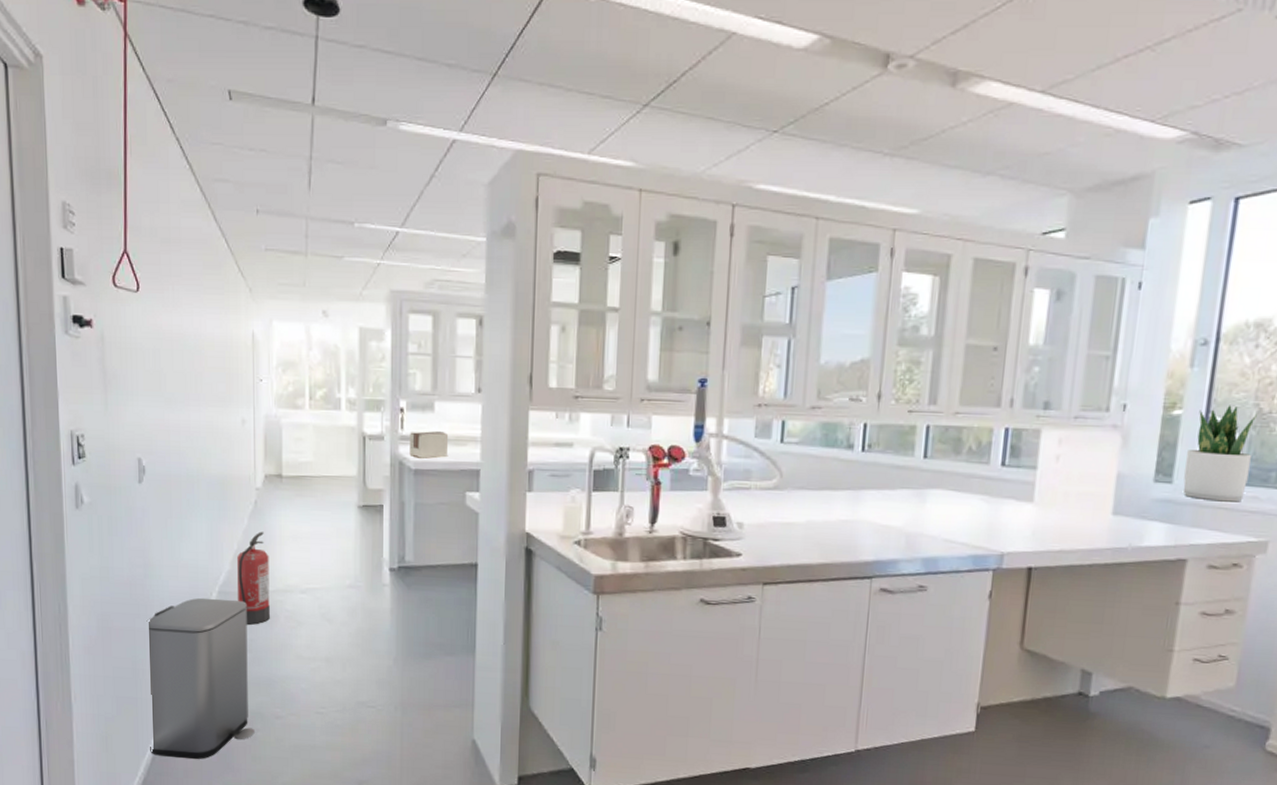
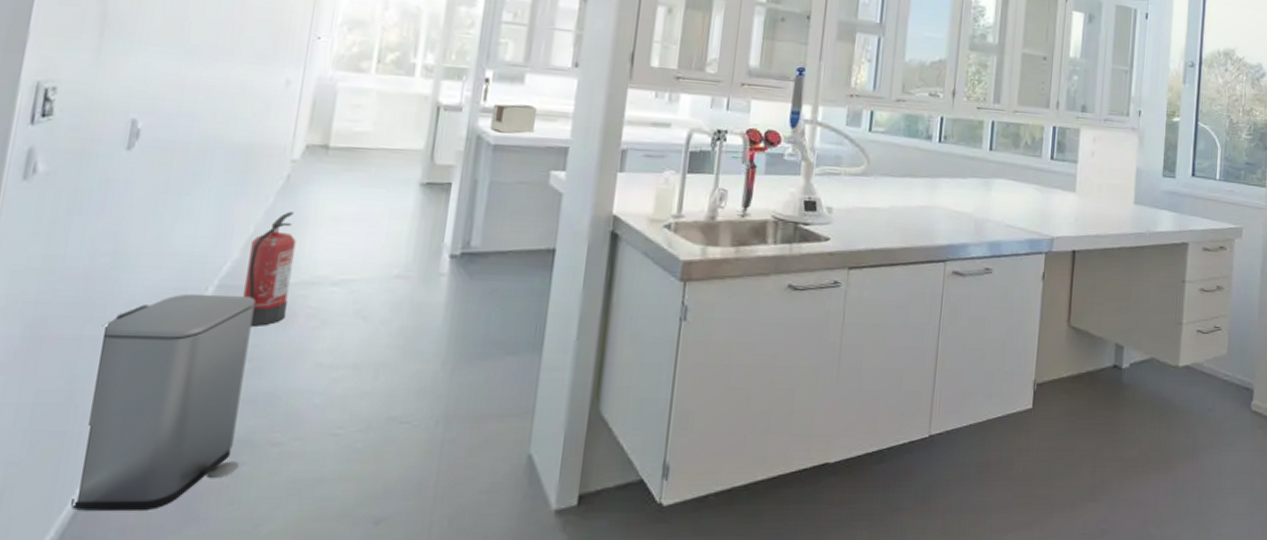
planter: present [1183,405,1259,502] -> none [1183,115,1230,195]

